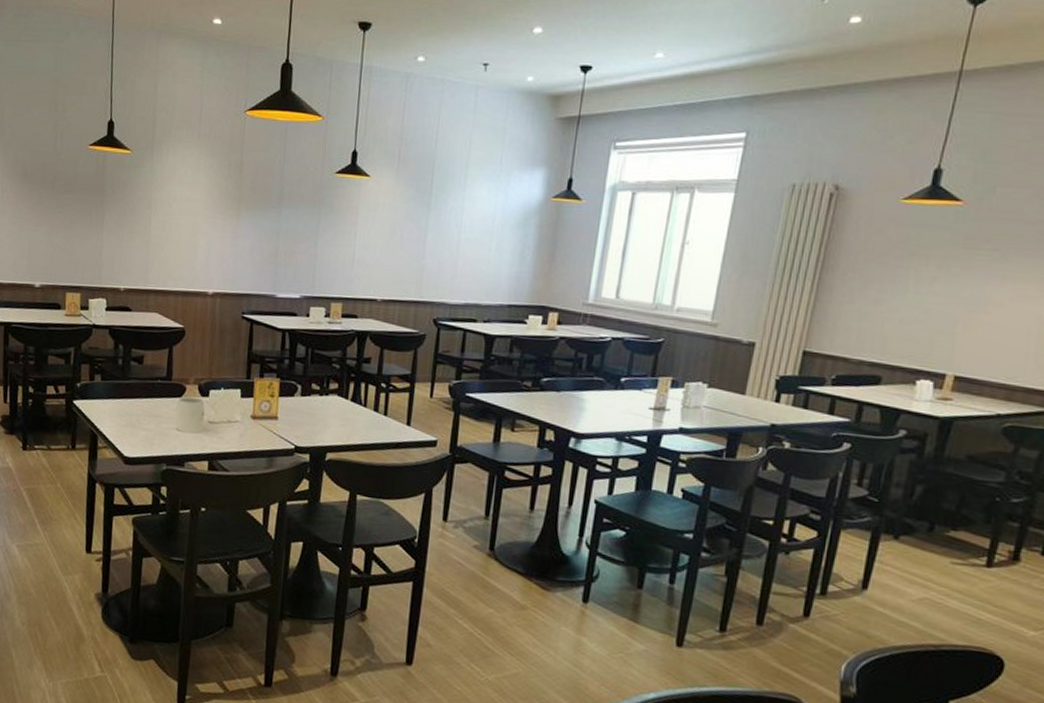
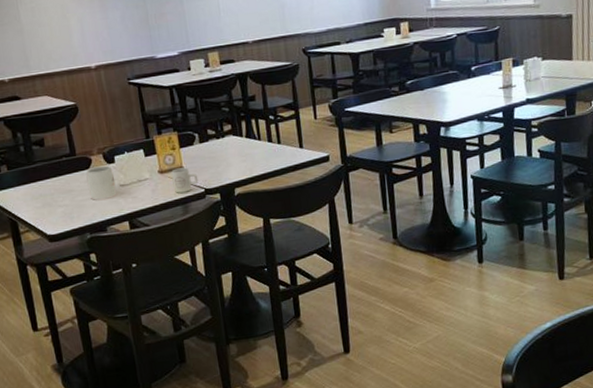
mug: none [263,417,291,445] -> present [171,167,199,193]

